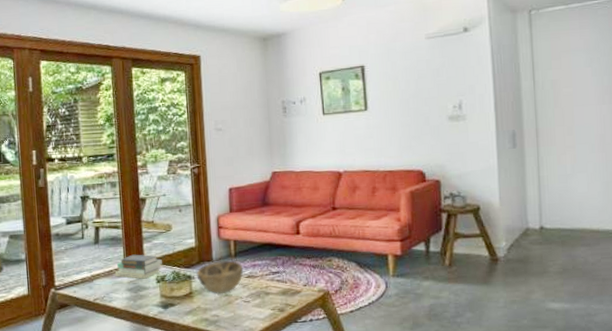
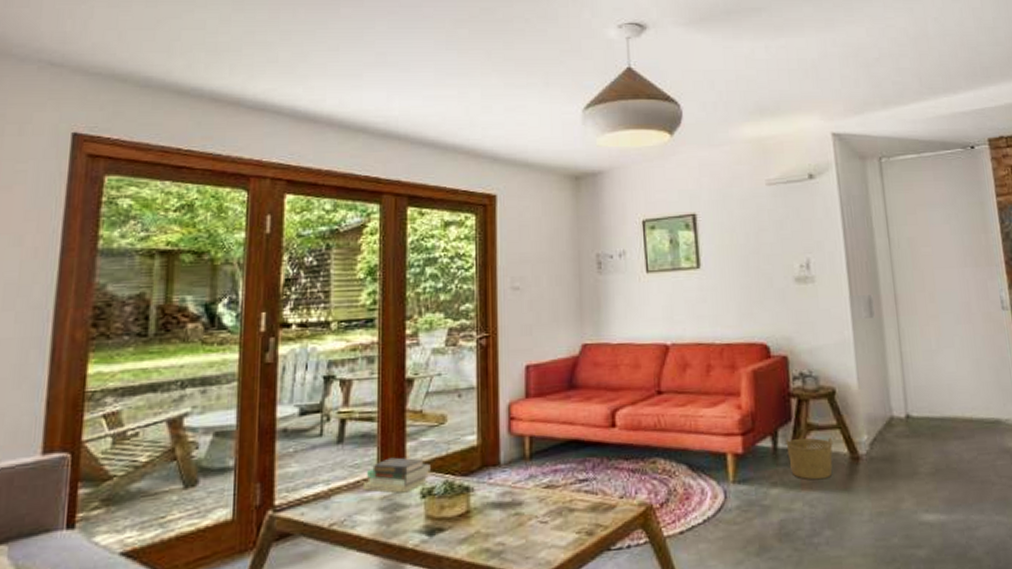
decorative bowl: present [196,259,244,294] -> none [477,463,541,513]
basket: none [436,243,476,276] -> present [786,437,833,480]

